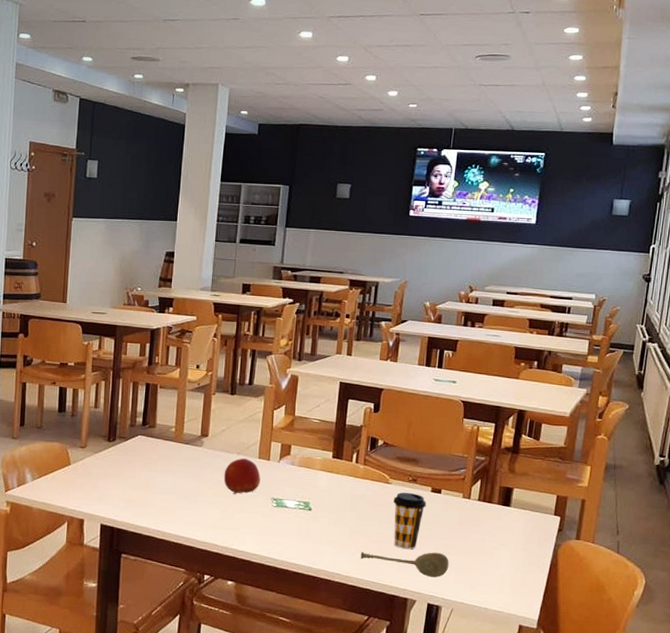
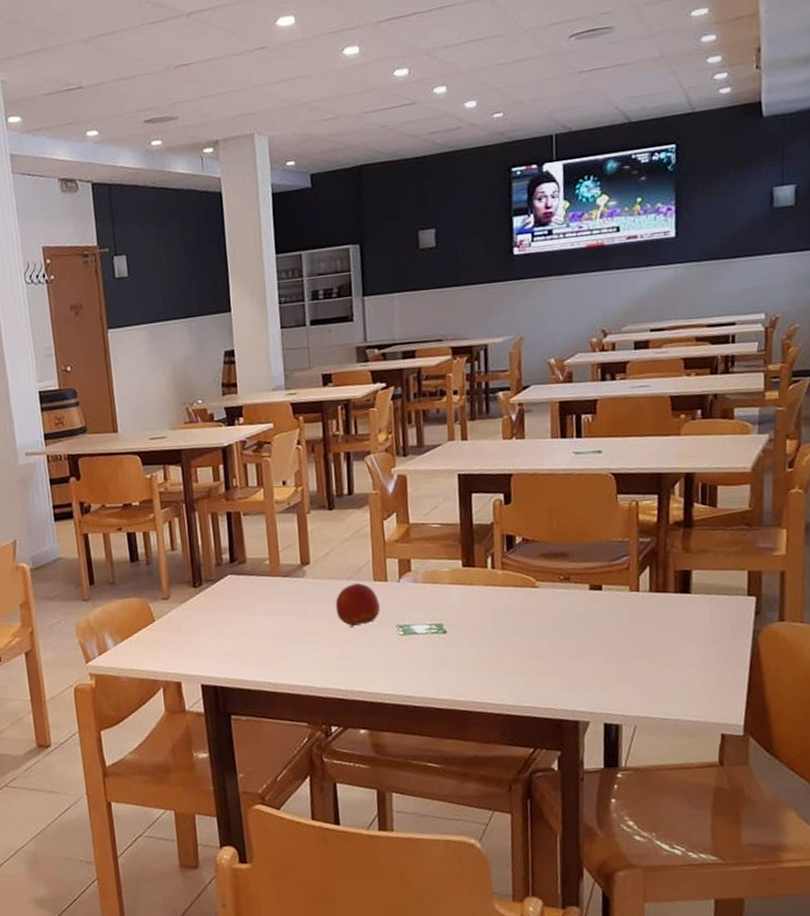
soupspoon: present [360,551,449,578] -> none [513,661,624,692]
coffee cup: present [392,492,426,549] -> none [543,594,586,663]

